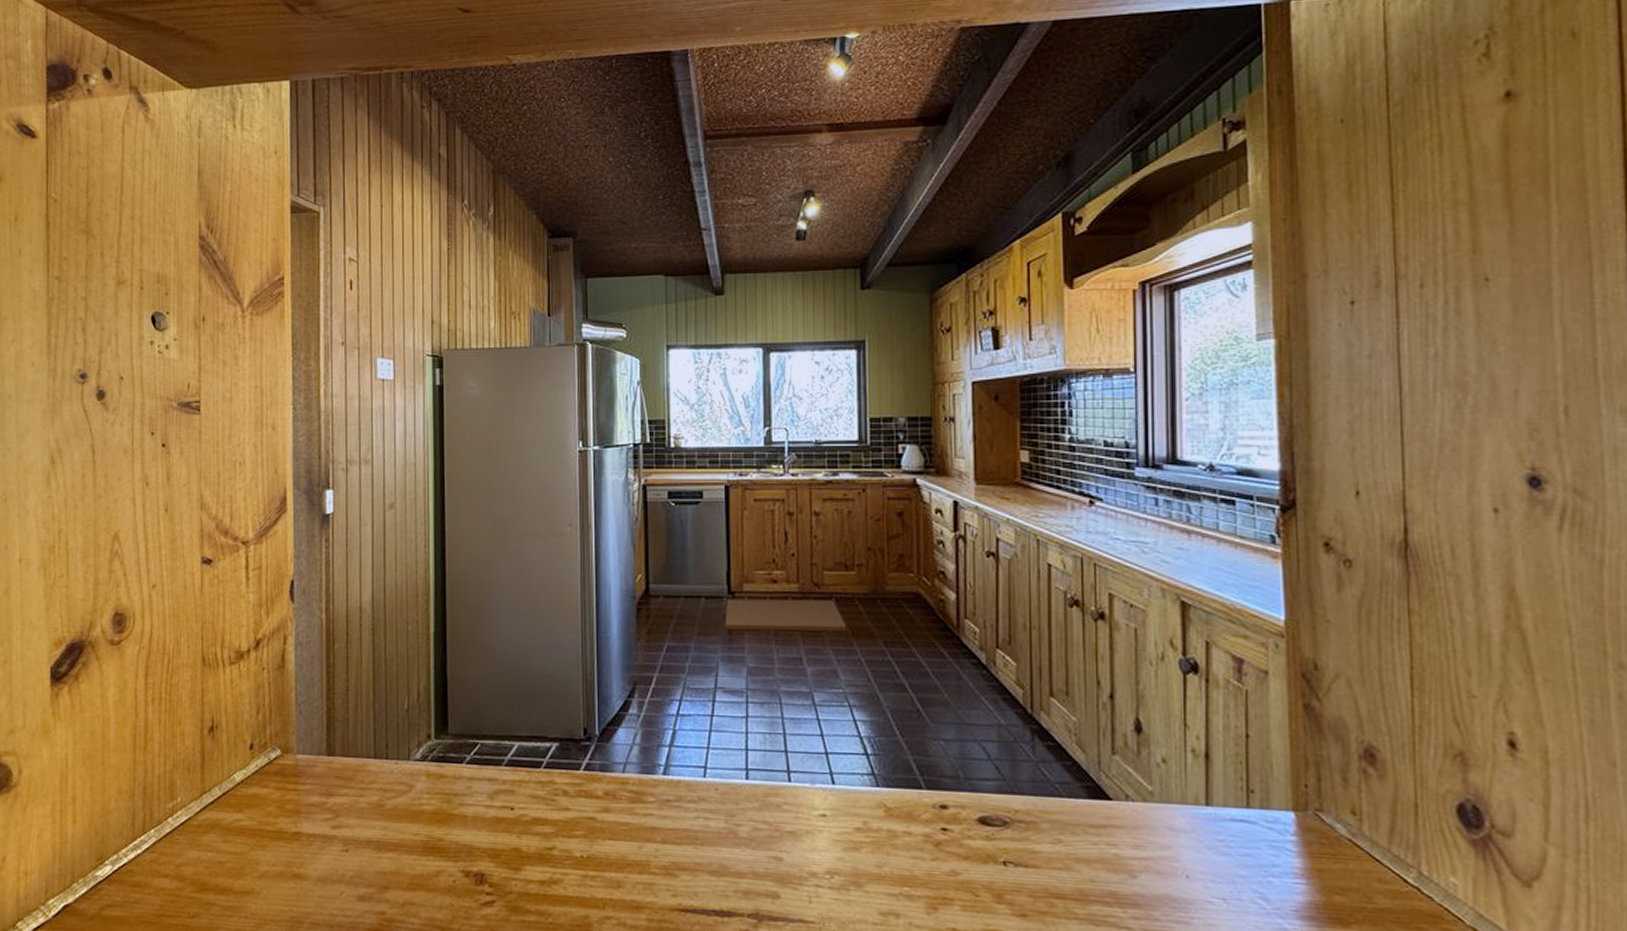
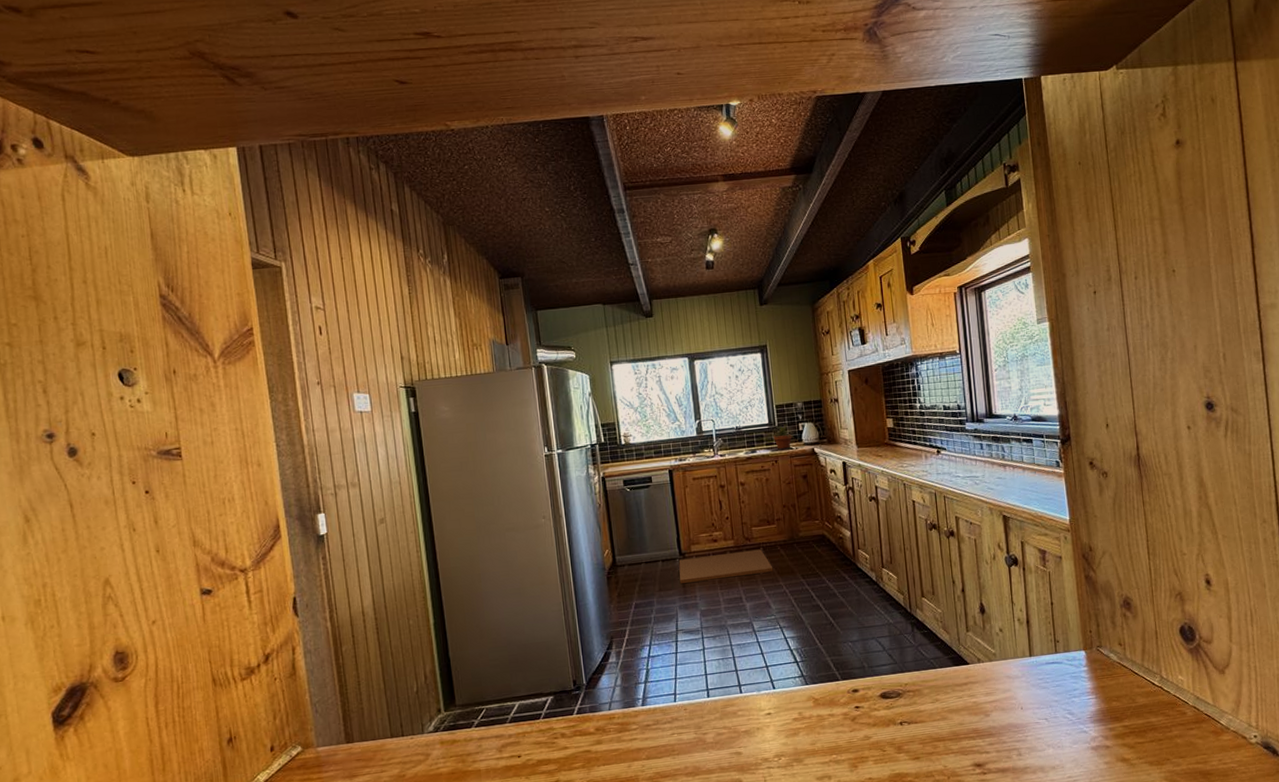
potted plant: none [861,443,890,475] -> present [772,424,794,450]

